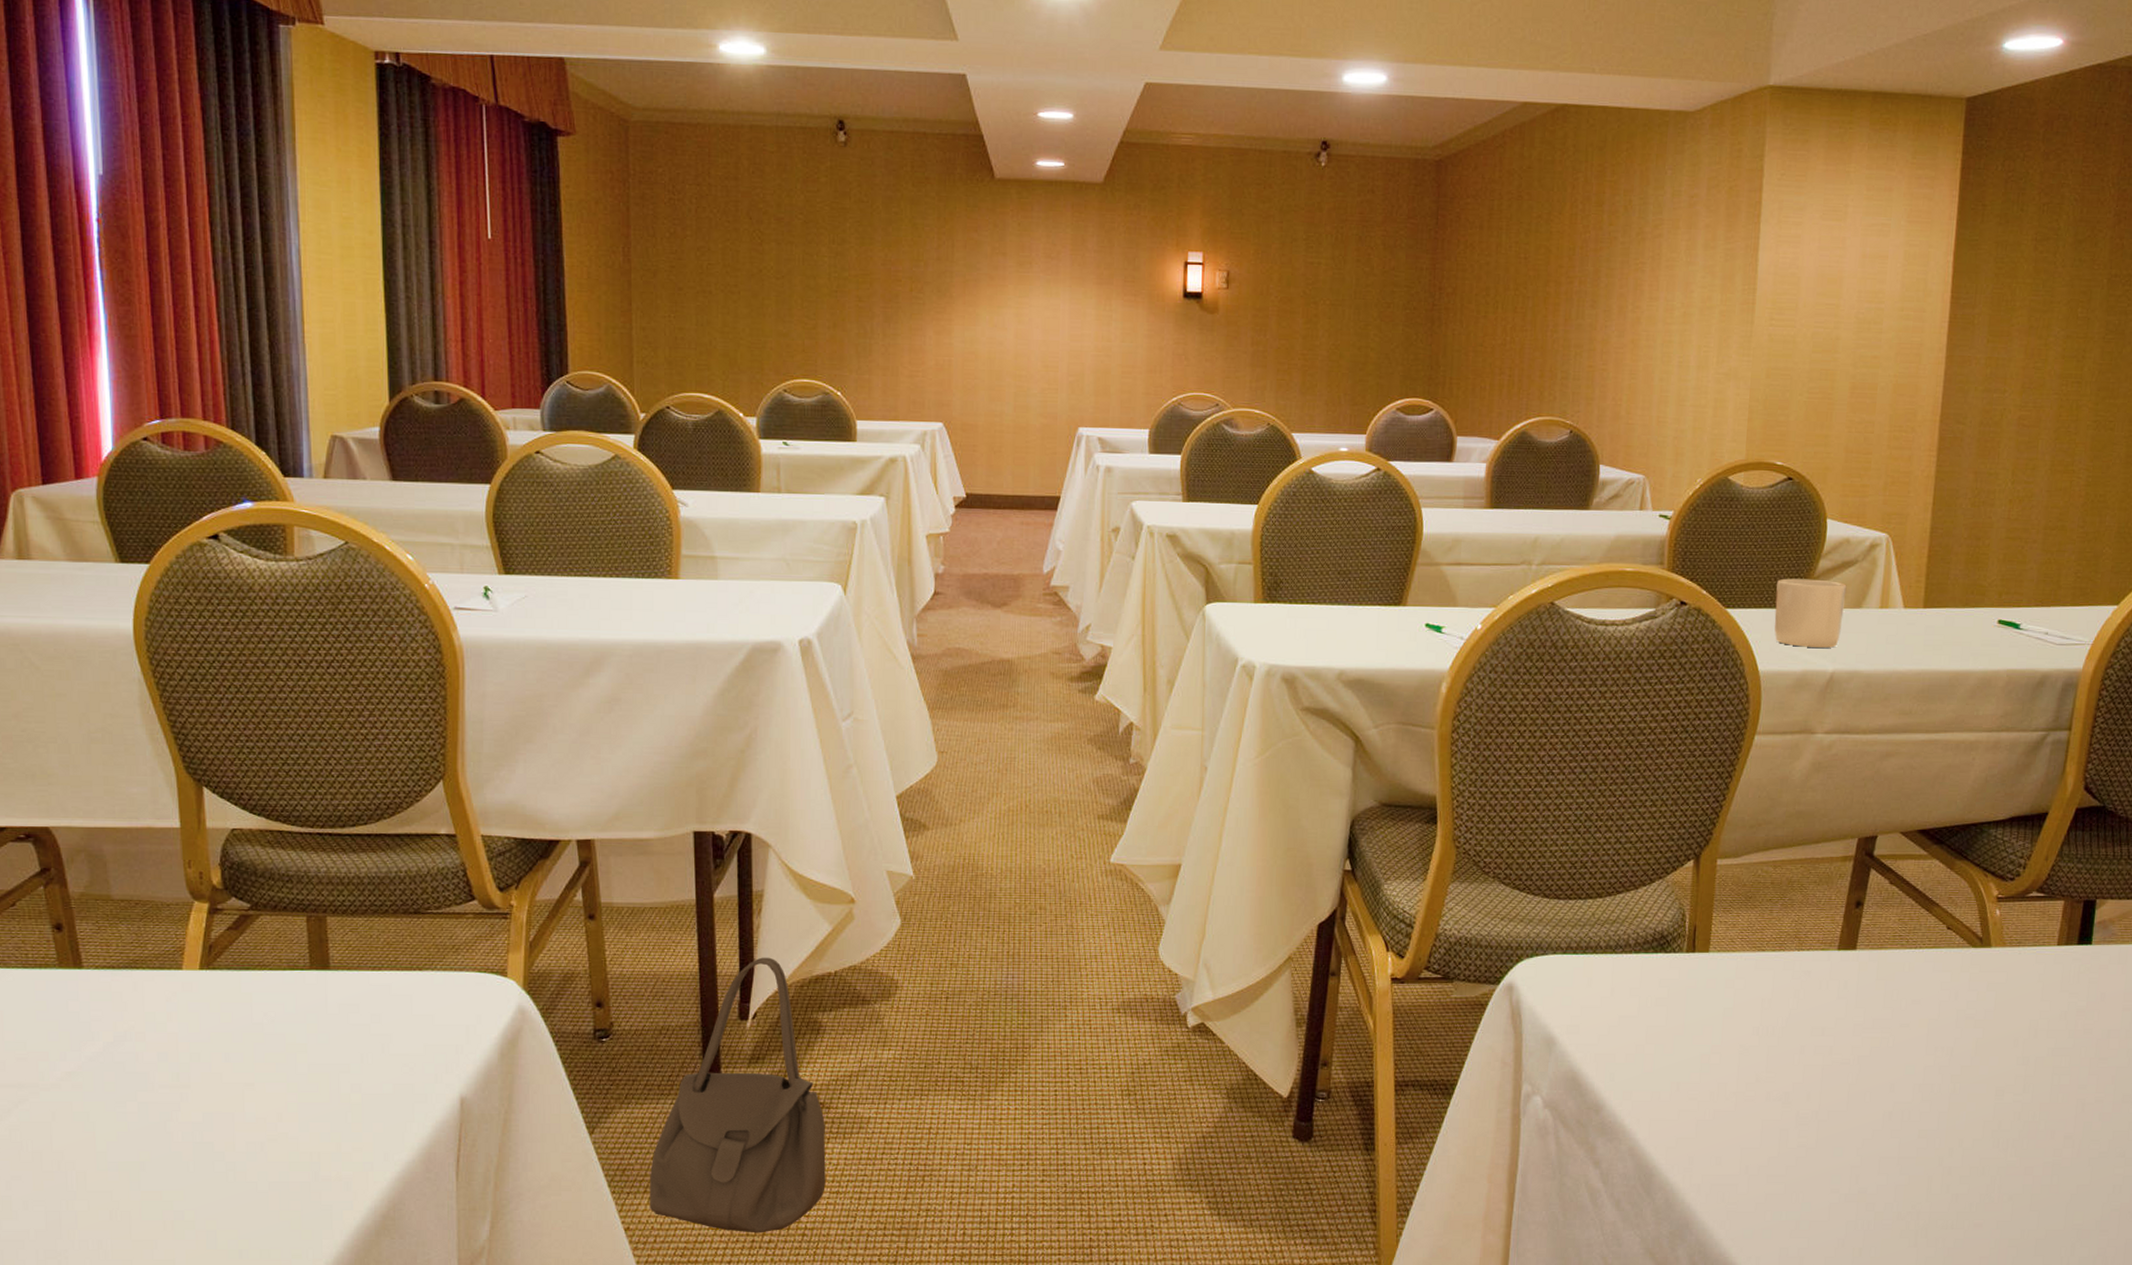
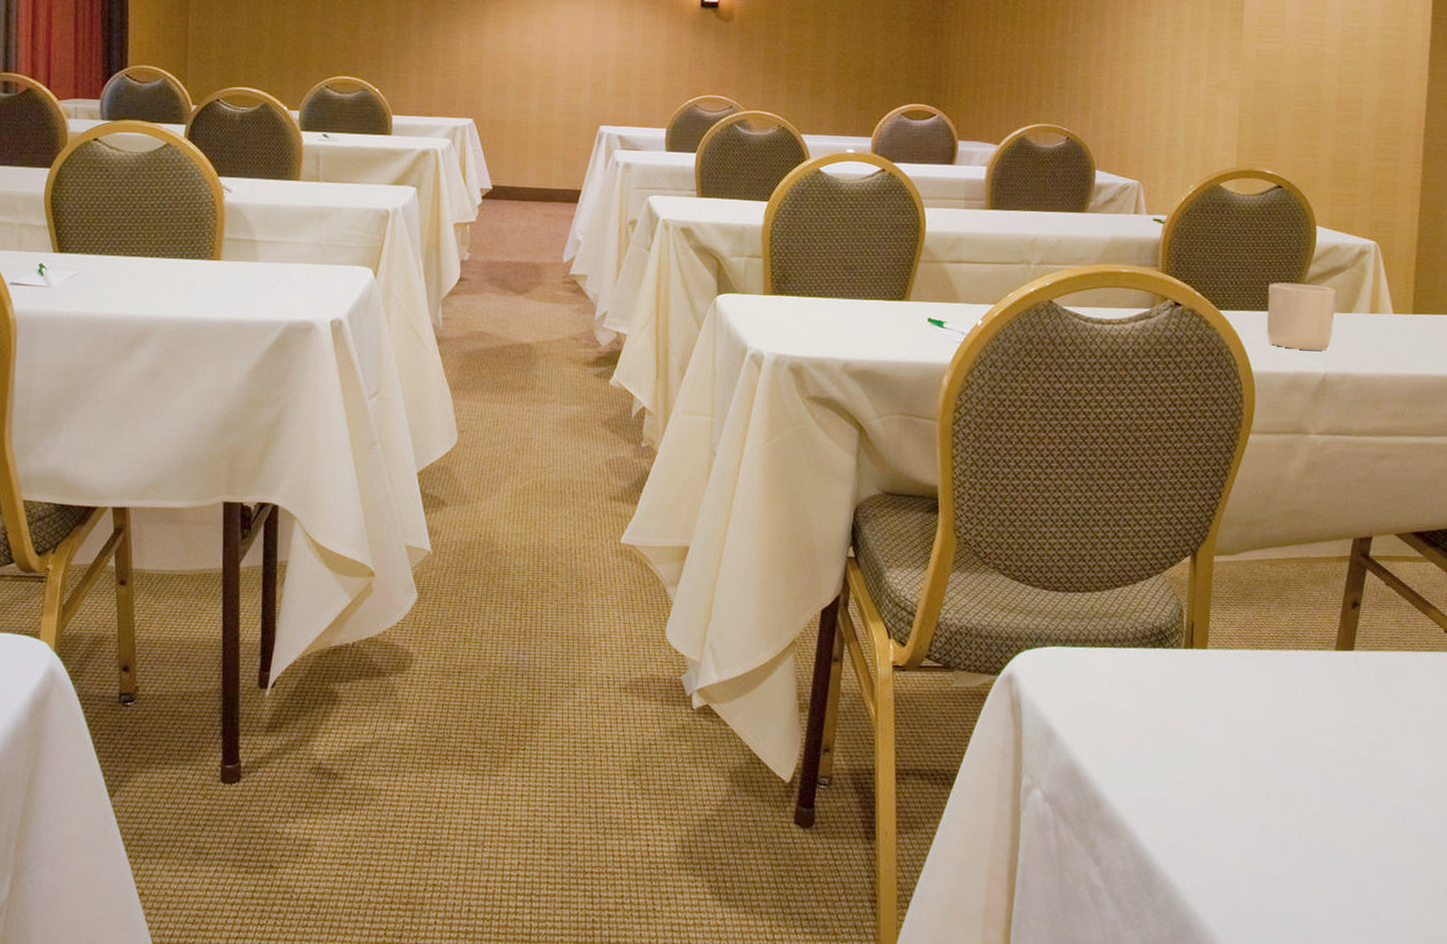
handbag: present [649,957,826,1233] -> none [163,627,338,903]

